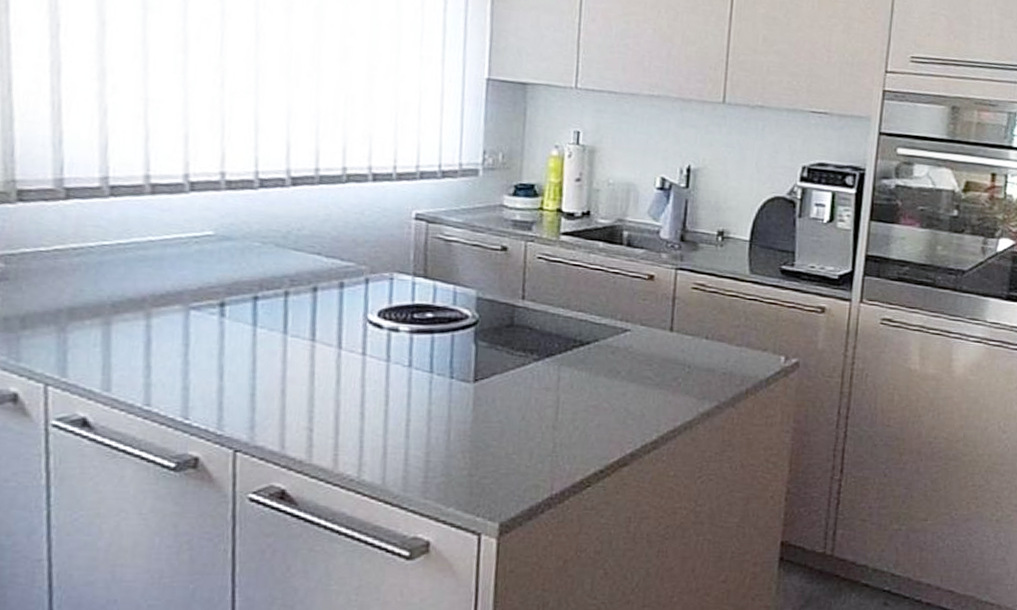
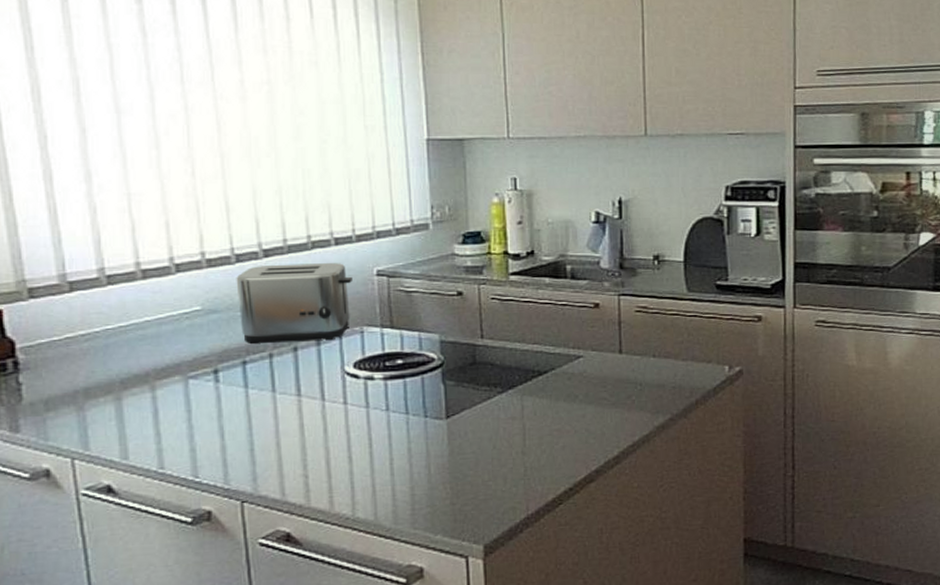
toaster: none [256,194,388,283] -> present [236,263,352,345]

